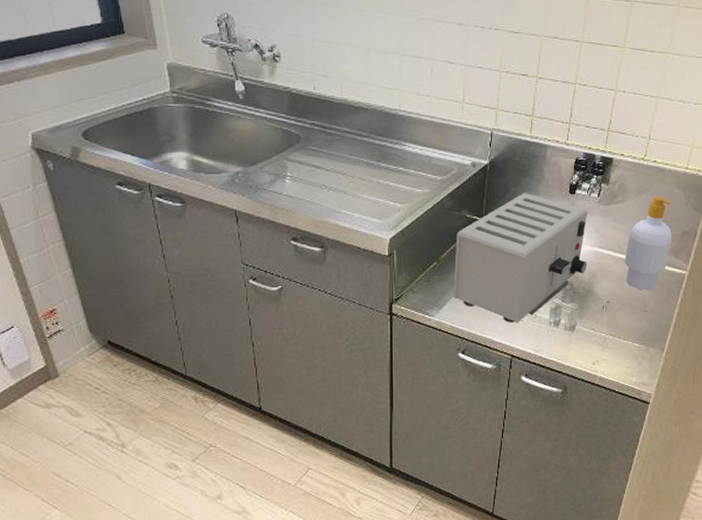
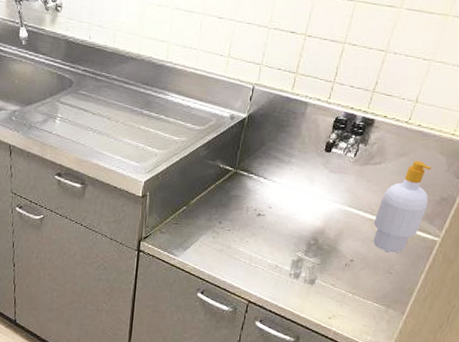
toaster: present [453,193,588,324] -> none [198,147,342,272]

